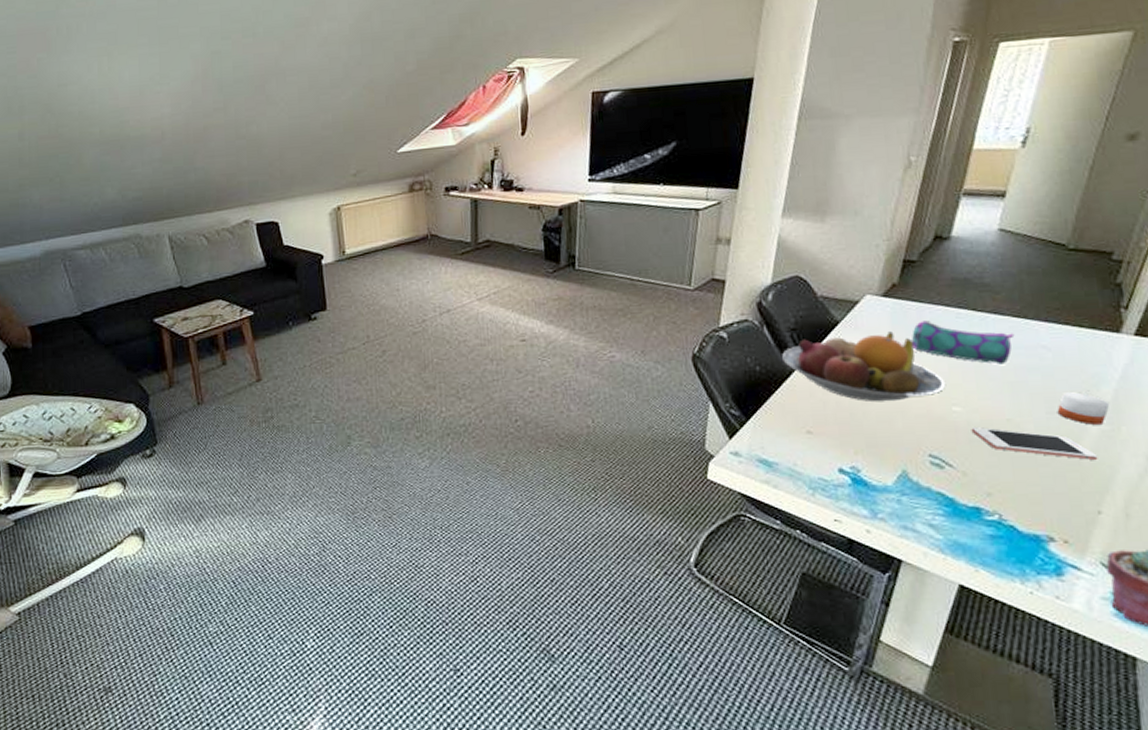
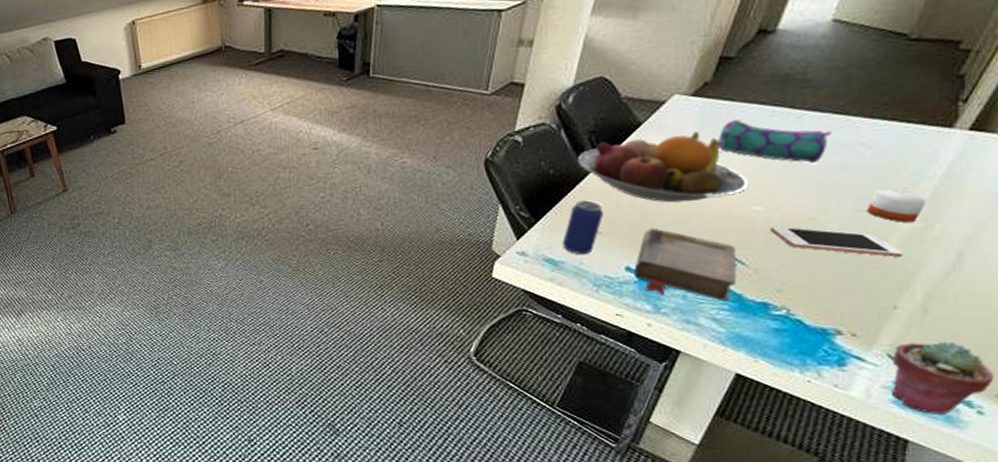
beverage can: none [774,398,812,456] -> present [562,200,603,256]
book: none [847,428,948,506] -> present [634,228,737,301]

